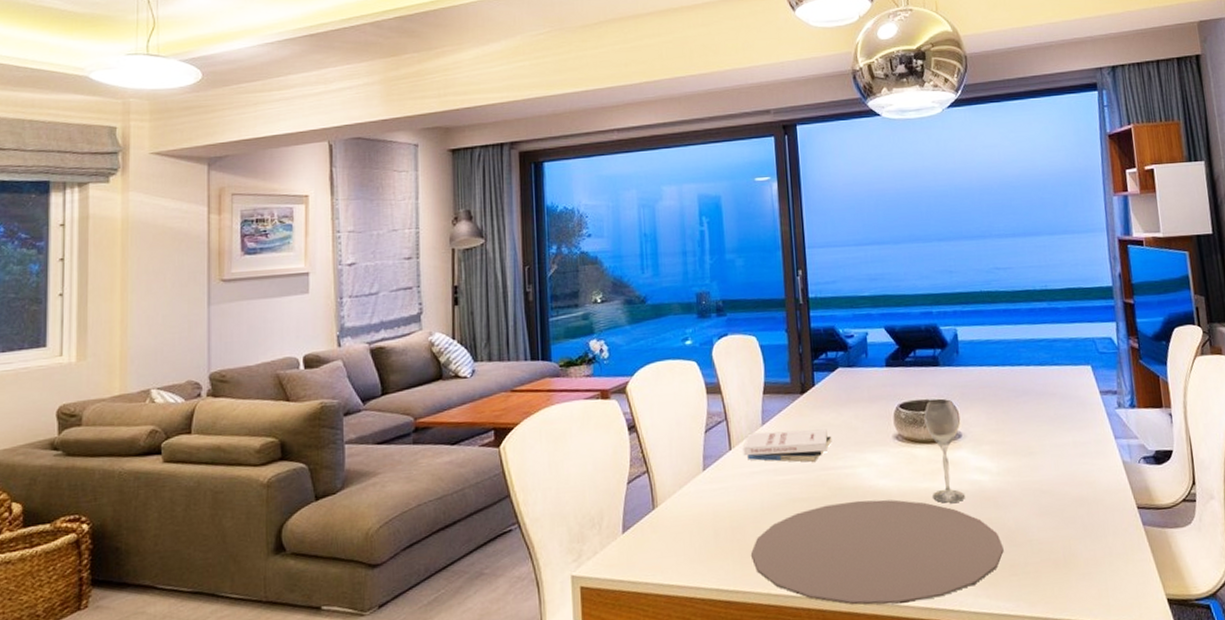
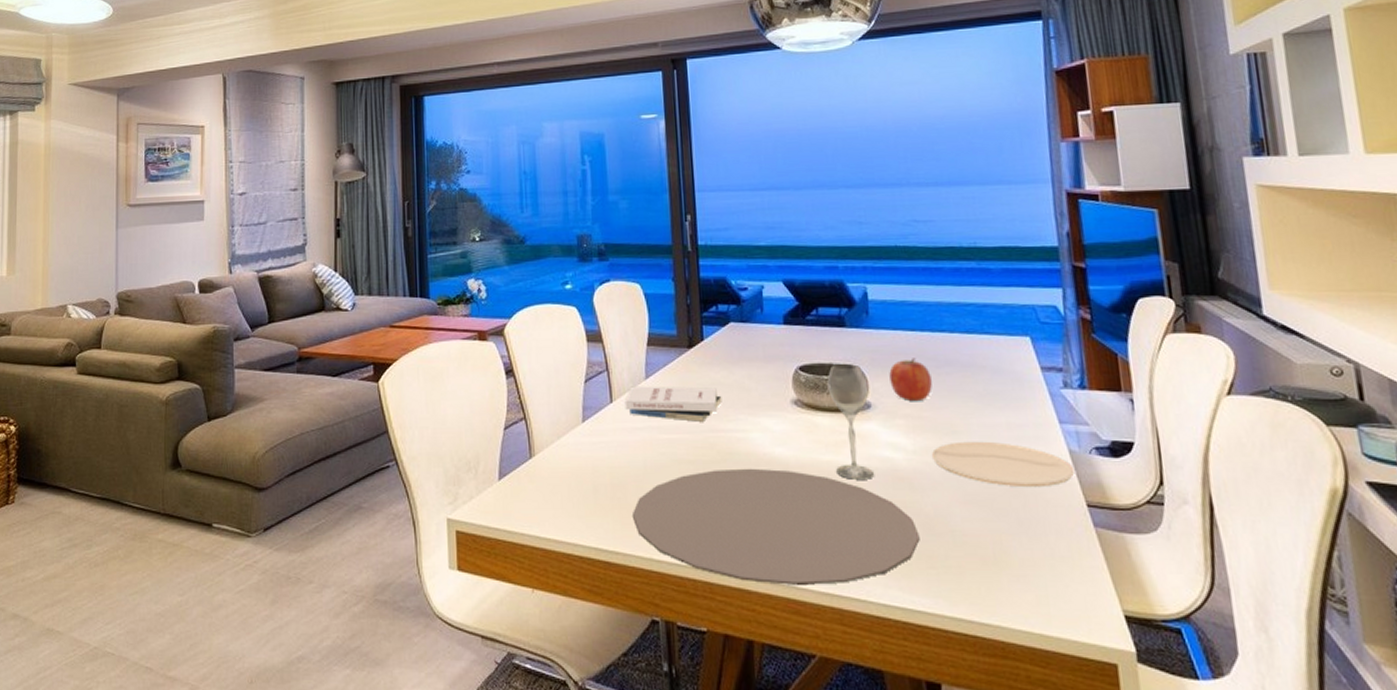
fruit: none [976,390,1013,429] -> present [889,358,932,401]
plate: none [1012,459,1128,497] -> present [931,441,1075,488]

